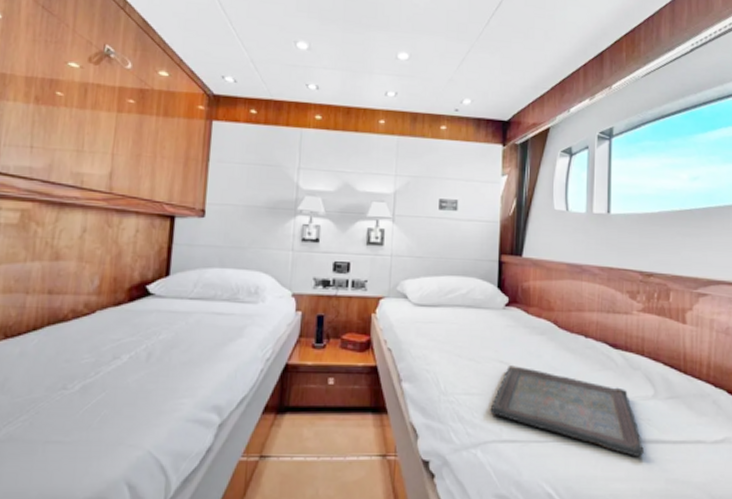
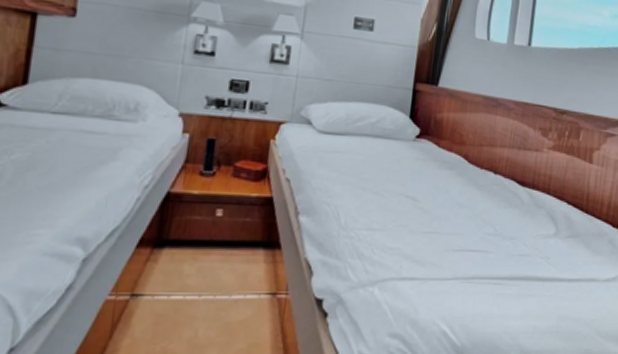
serving tray: present [490,365,644,456] -> none [391,200,540,294]

